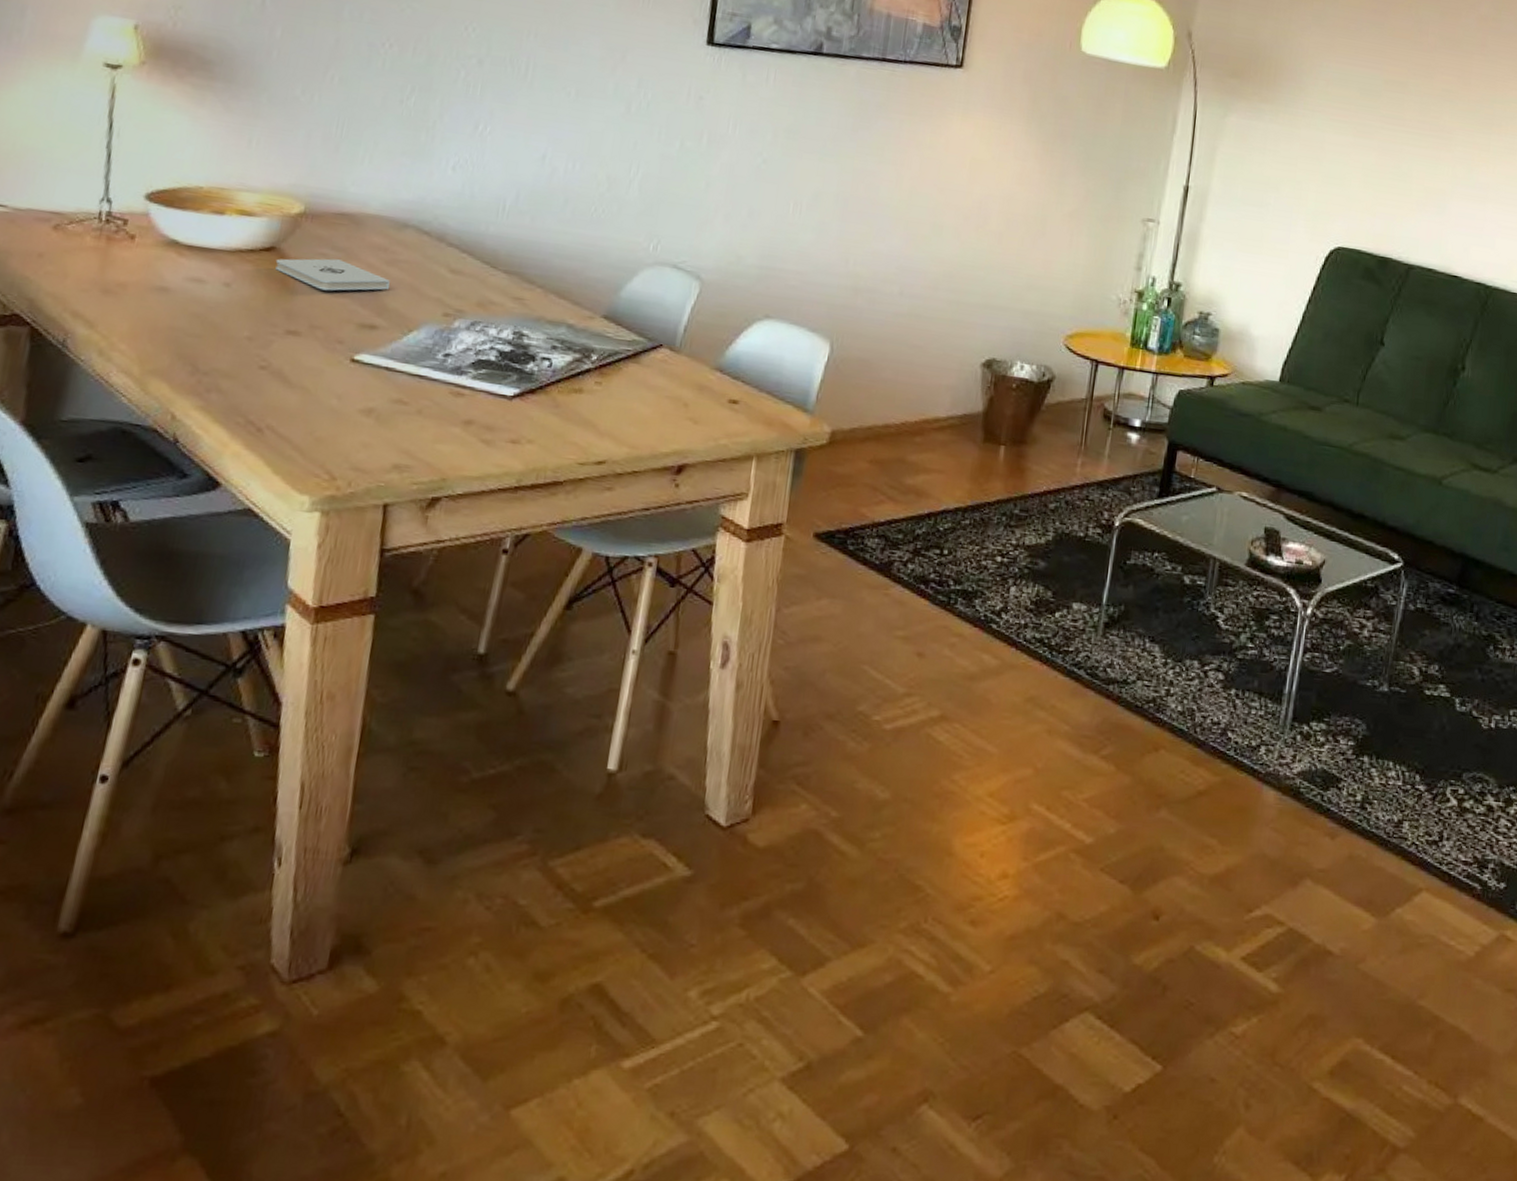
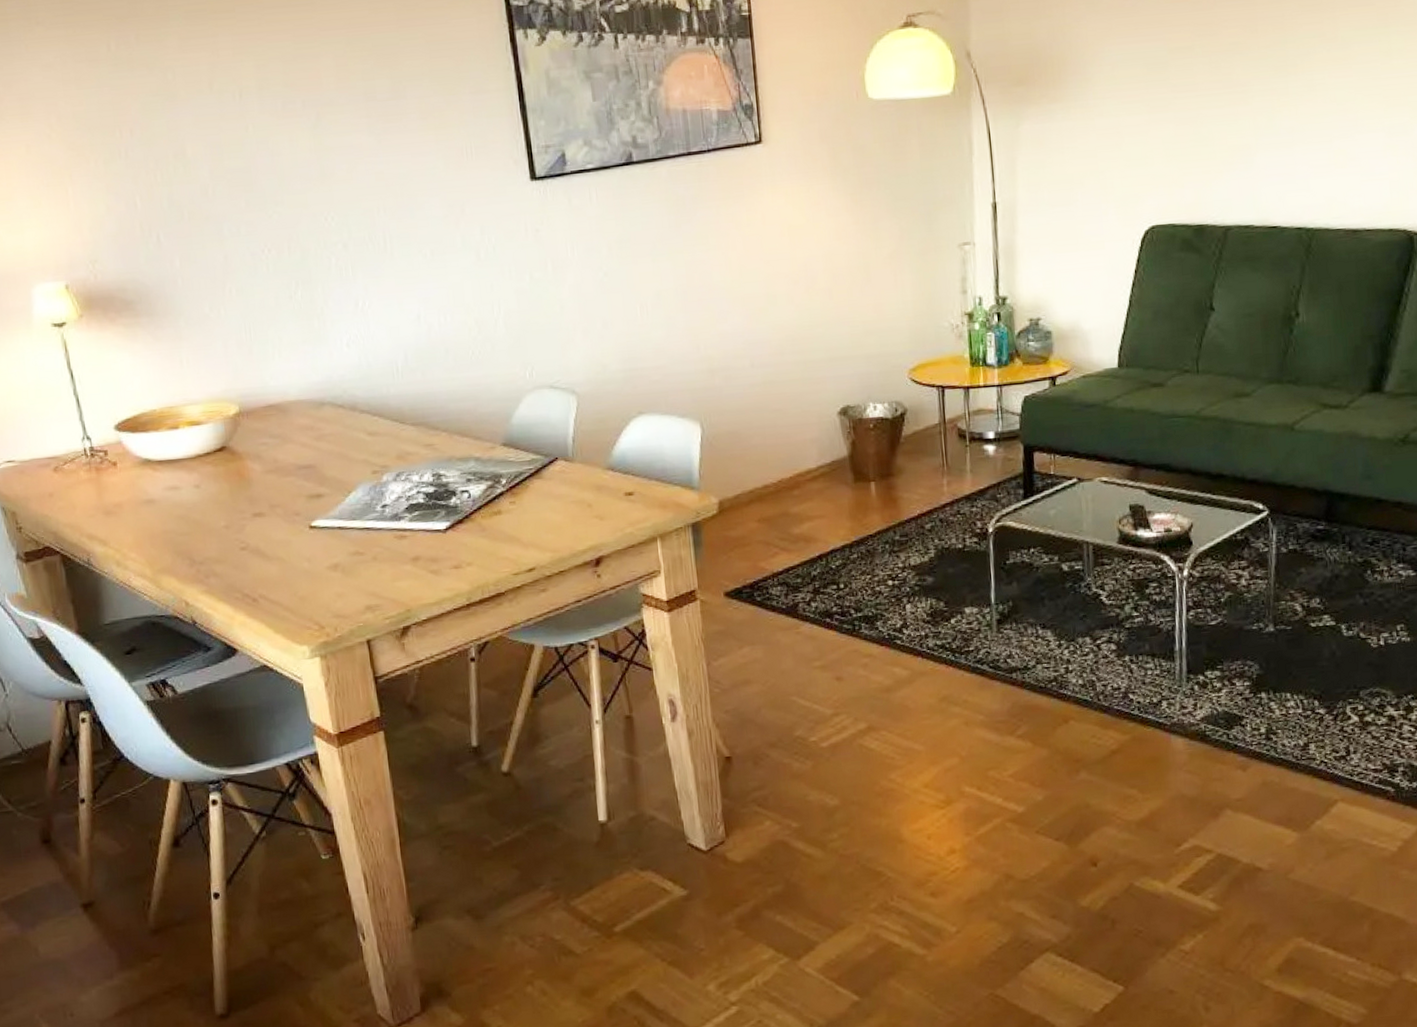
notepad: present [275,258,390,291] -> none [229,445,324,474]

